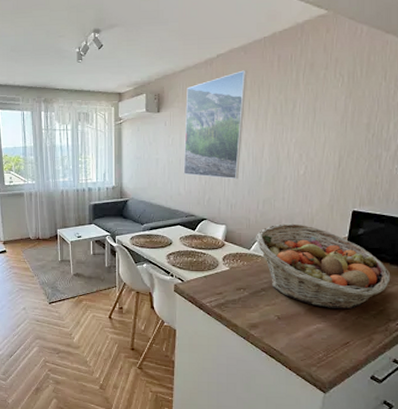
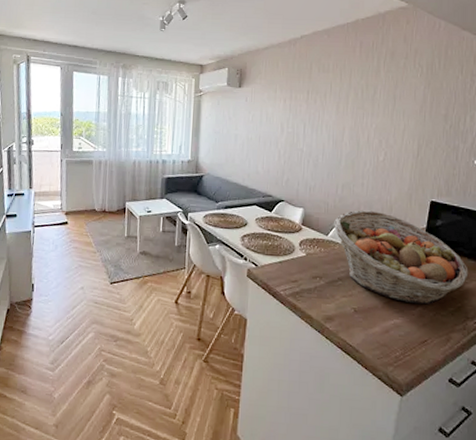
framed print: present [183,70,247,180] -> none [262,53,330,162]

